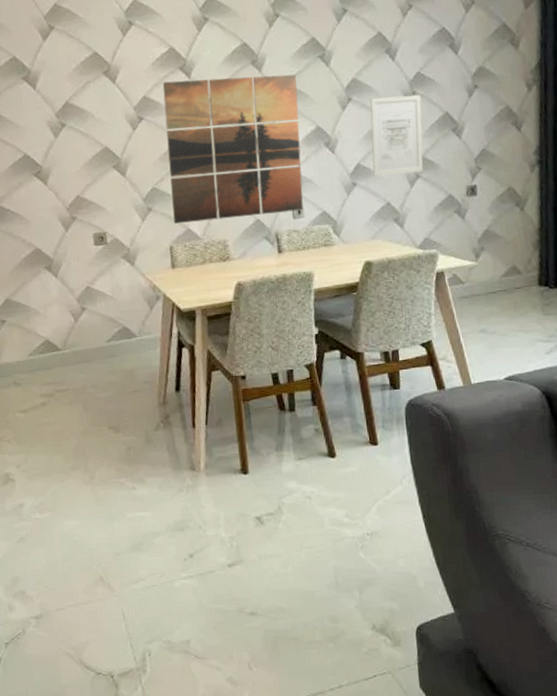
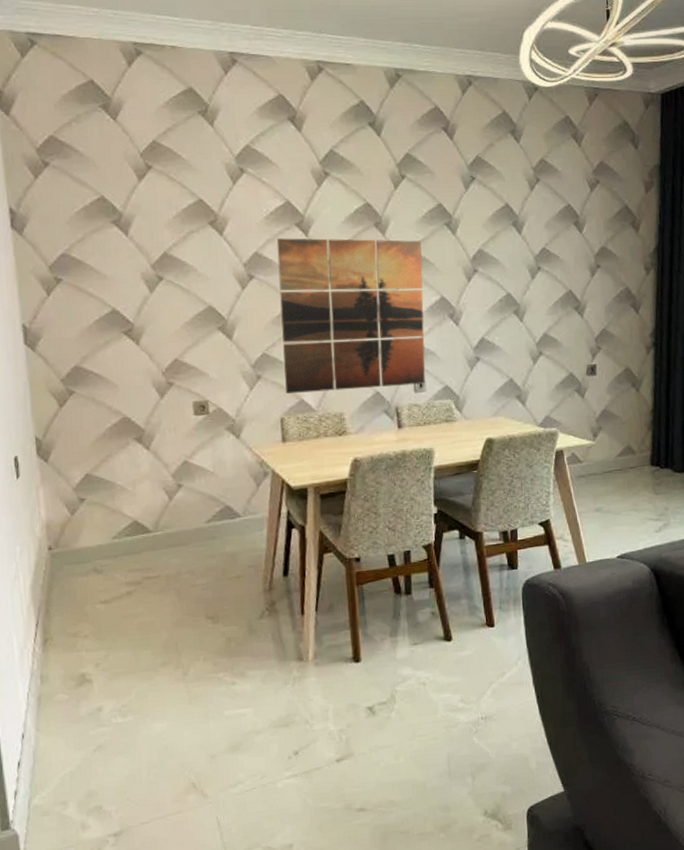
wall art: present [370,95,423,177] -> none [495,270,546,352]

